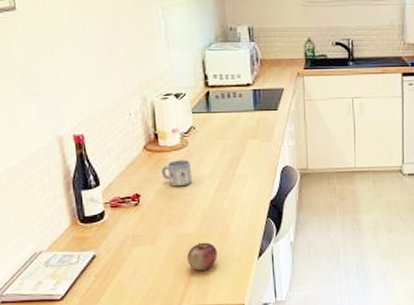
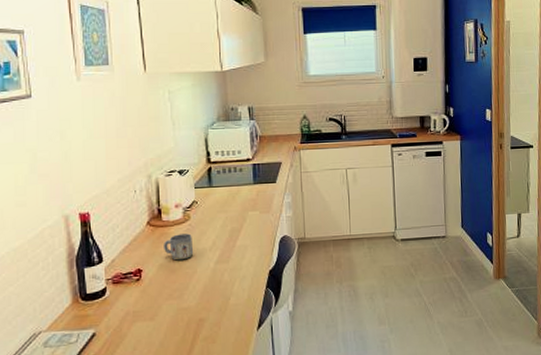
apple: present [187,242,217,271] -> none [187,315,217,345]

